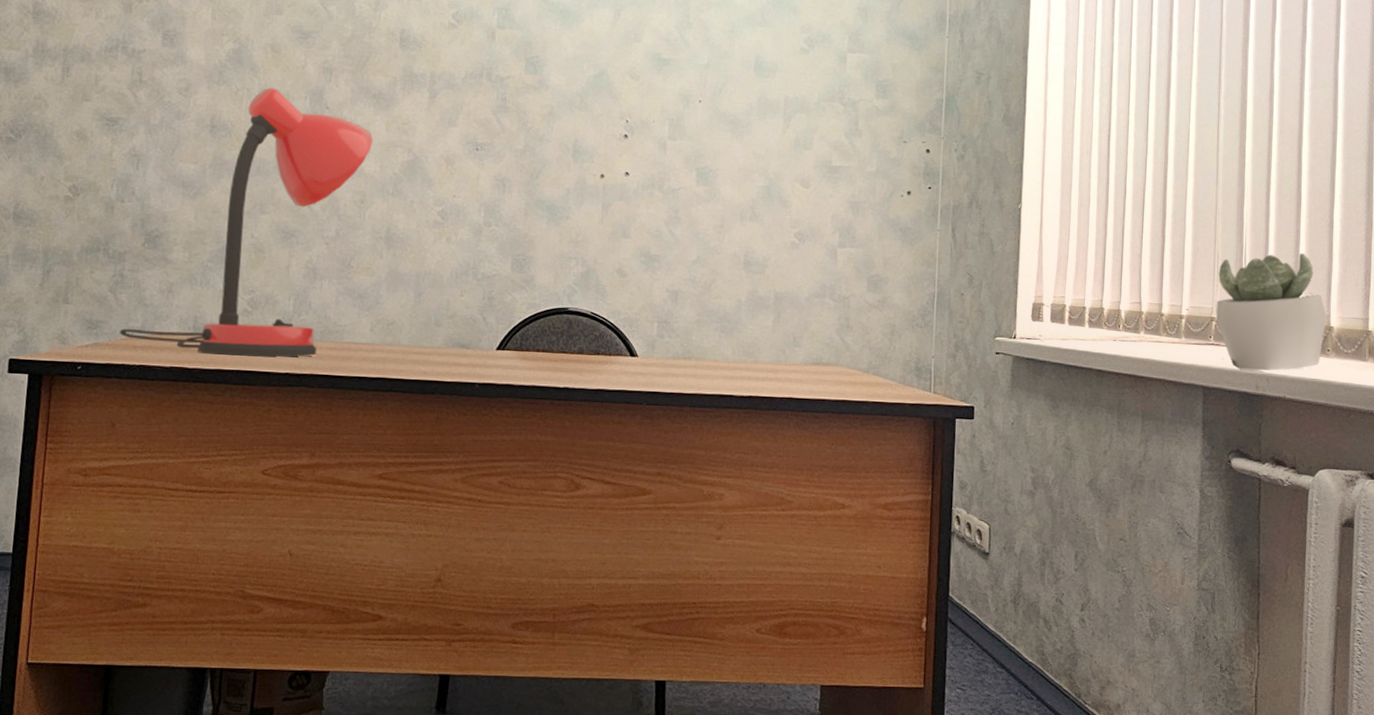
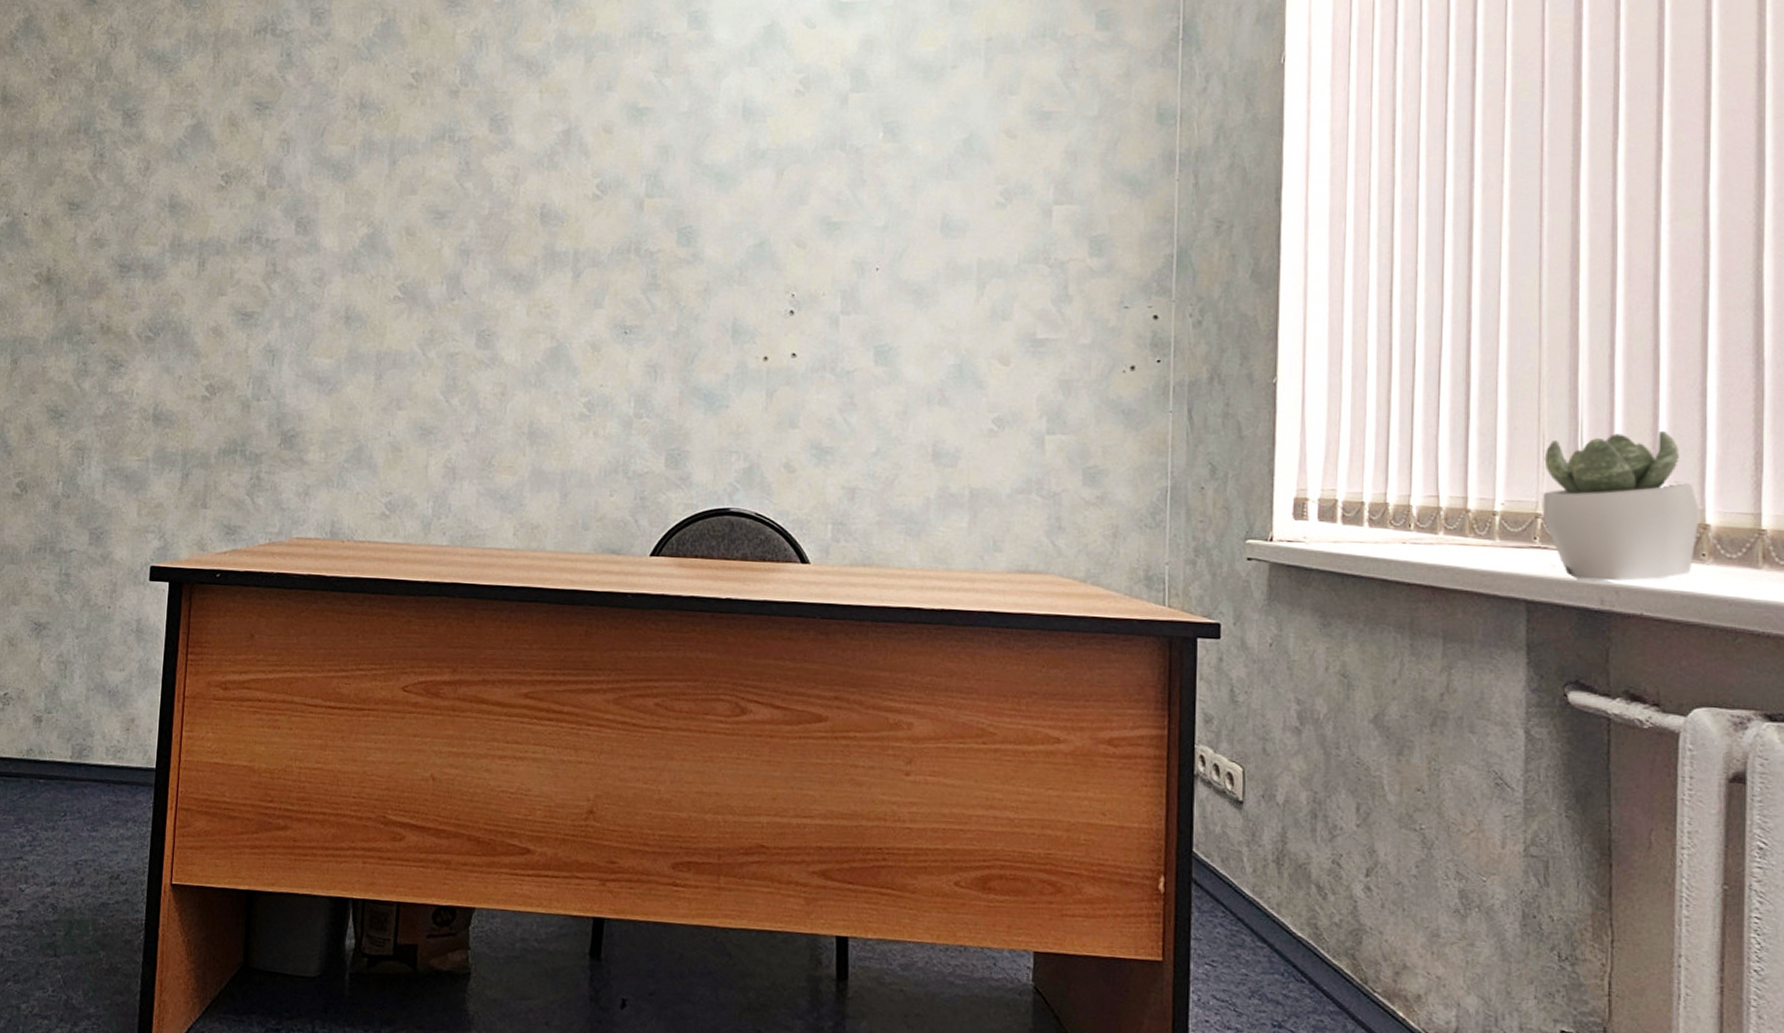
desk lamp: present [119,87,373,357] -> none [257,273,513,564]

